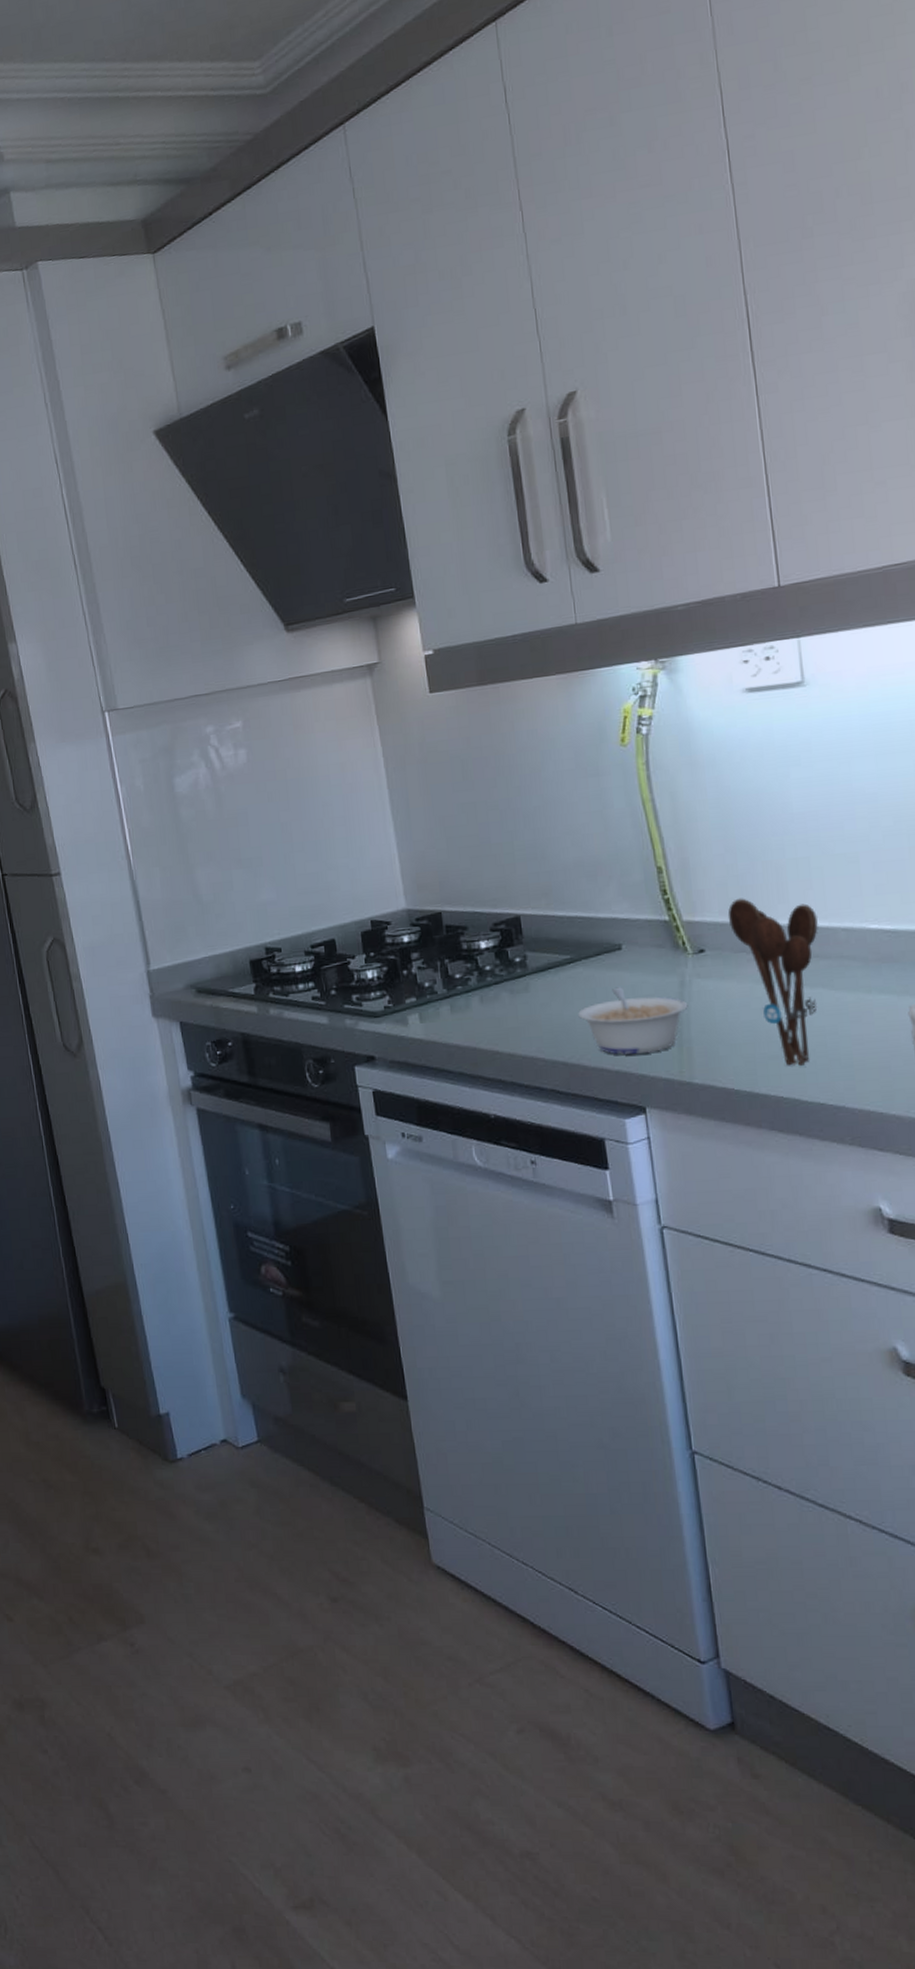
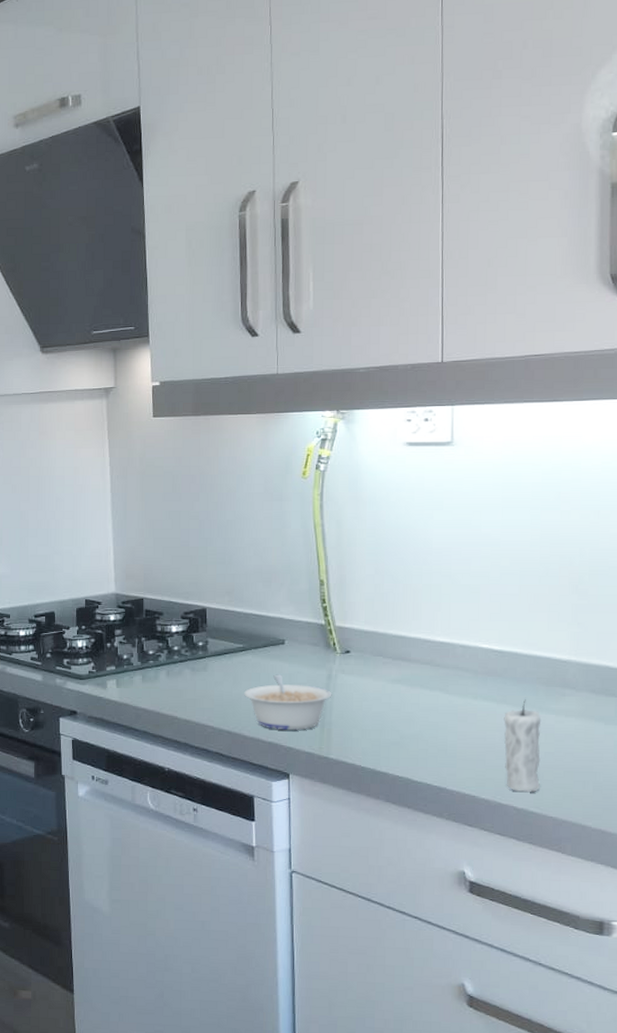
utensil holder: present [727,898,819,1066] -> none [371,612,443,752]

